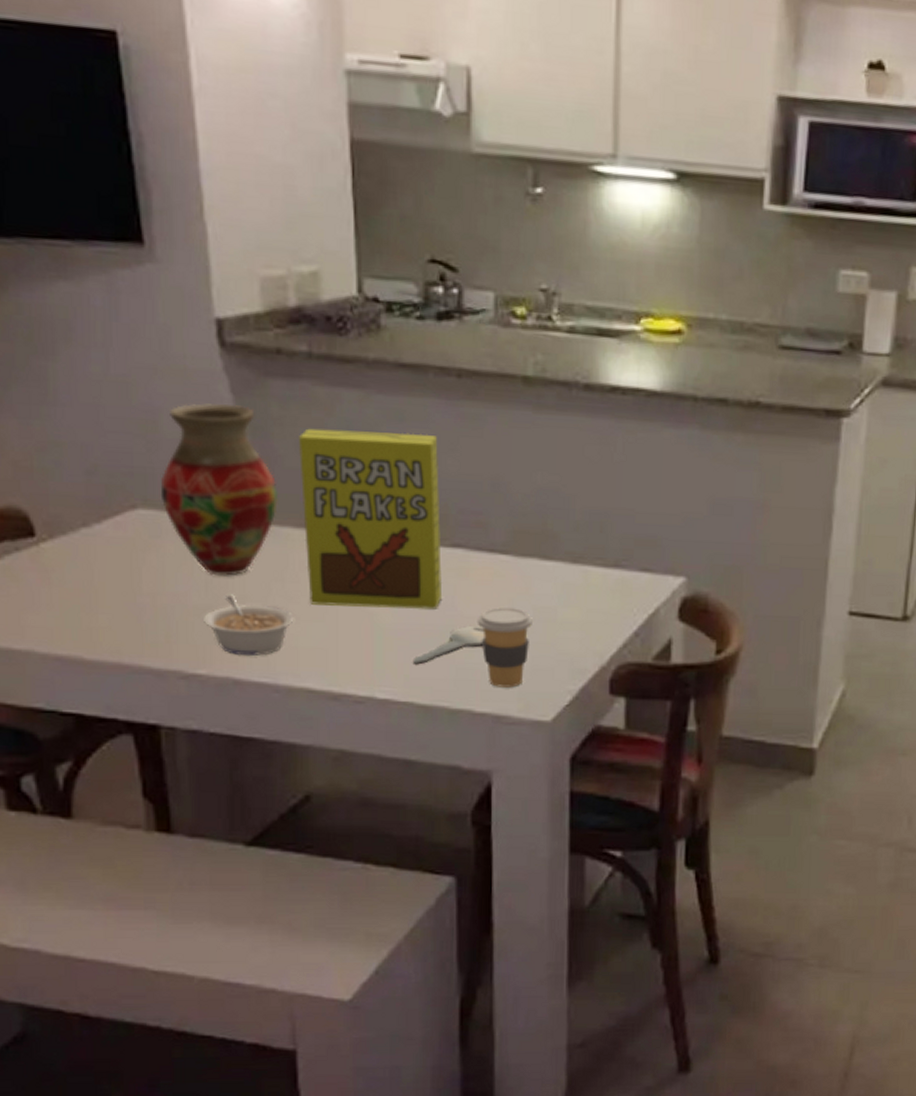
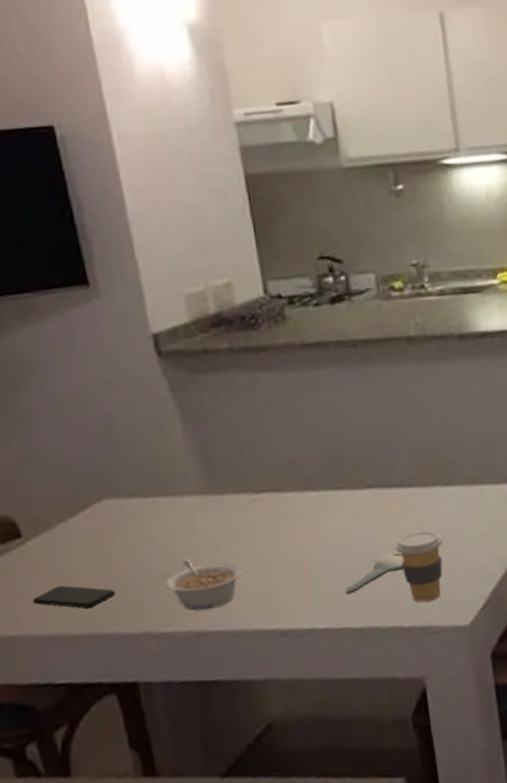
smartphone: none [43,600,142,632] -> present [33,585,115,608]
vase: present [160,403,279,576] -> none [120,400,219,546]
cereal box: present [299,428,443,609] -> none [229,398,363,557]

